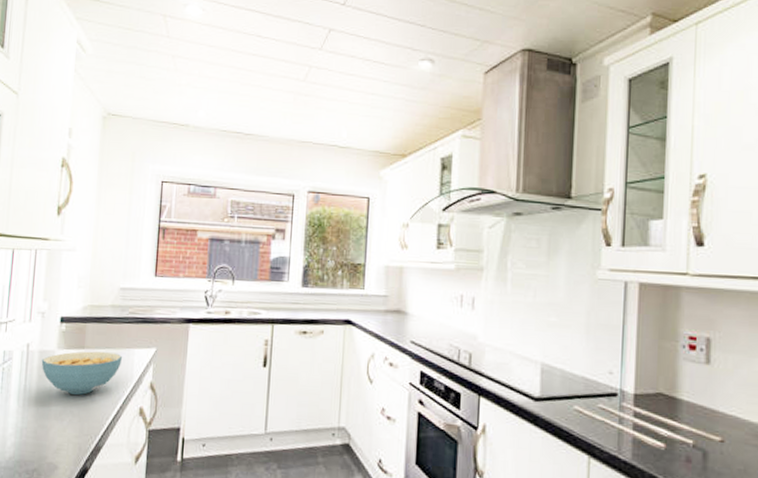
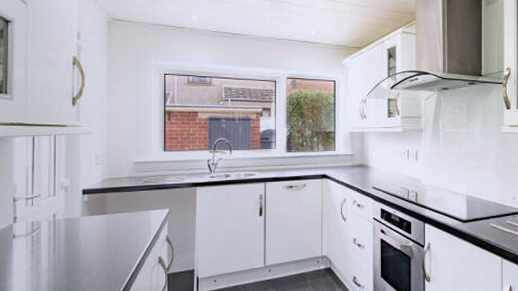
cereal bowl: present [41,351,122,395] -> none [67,215,140,252]

